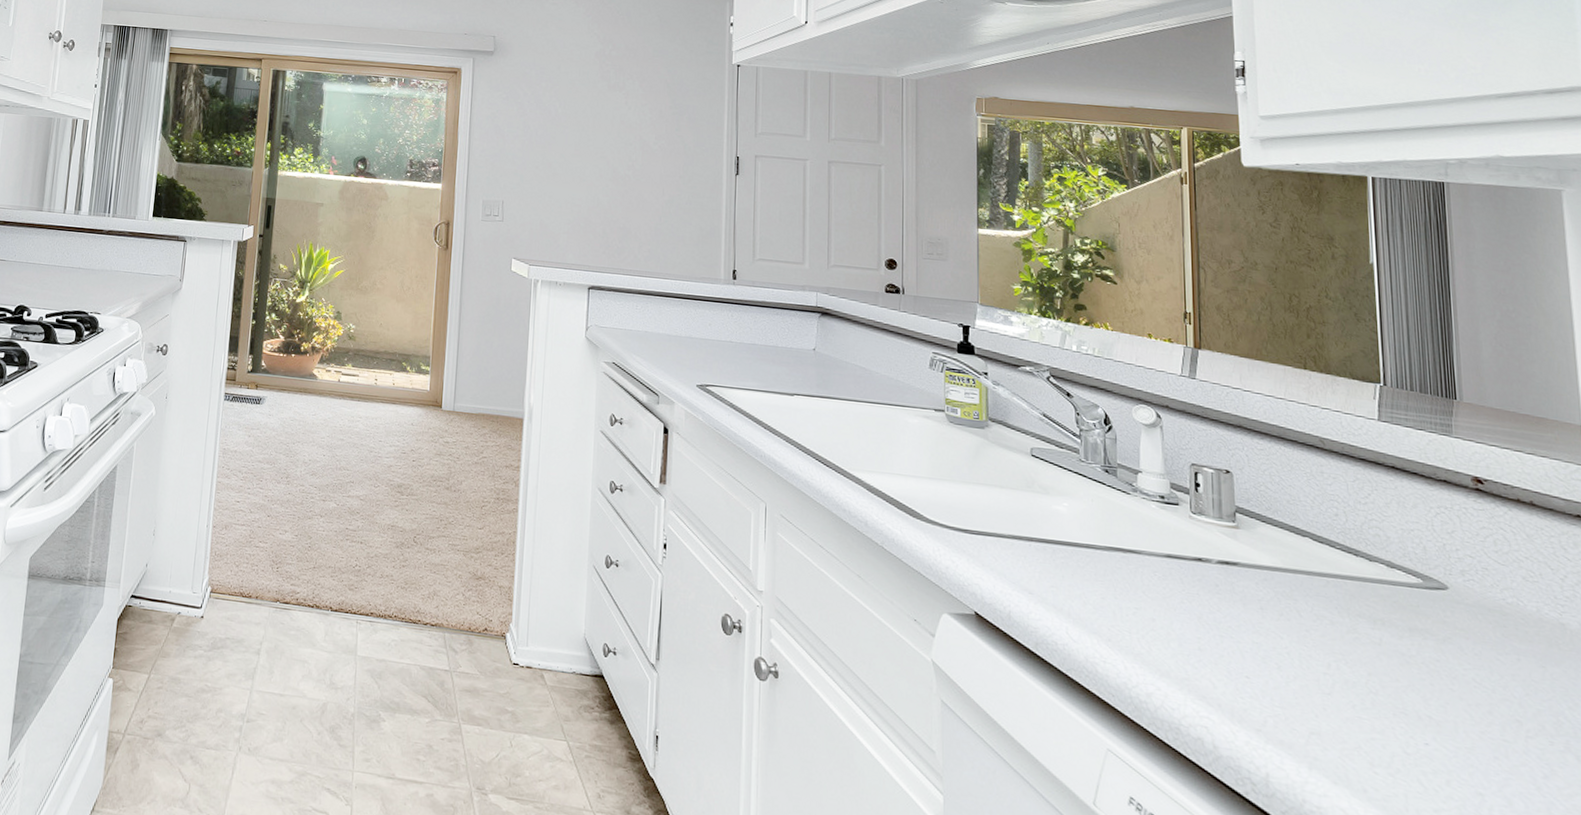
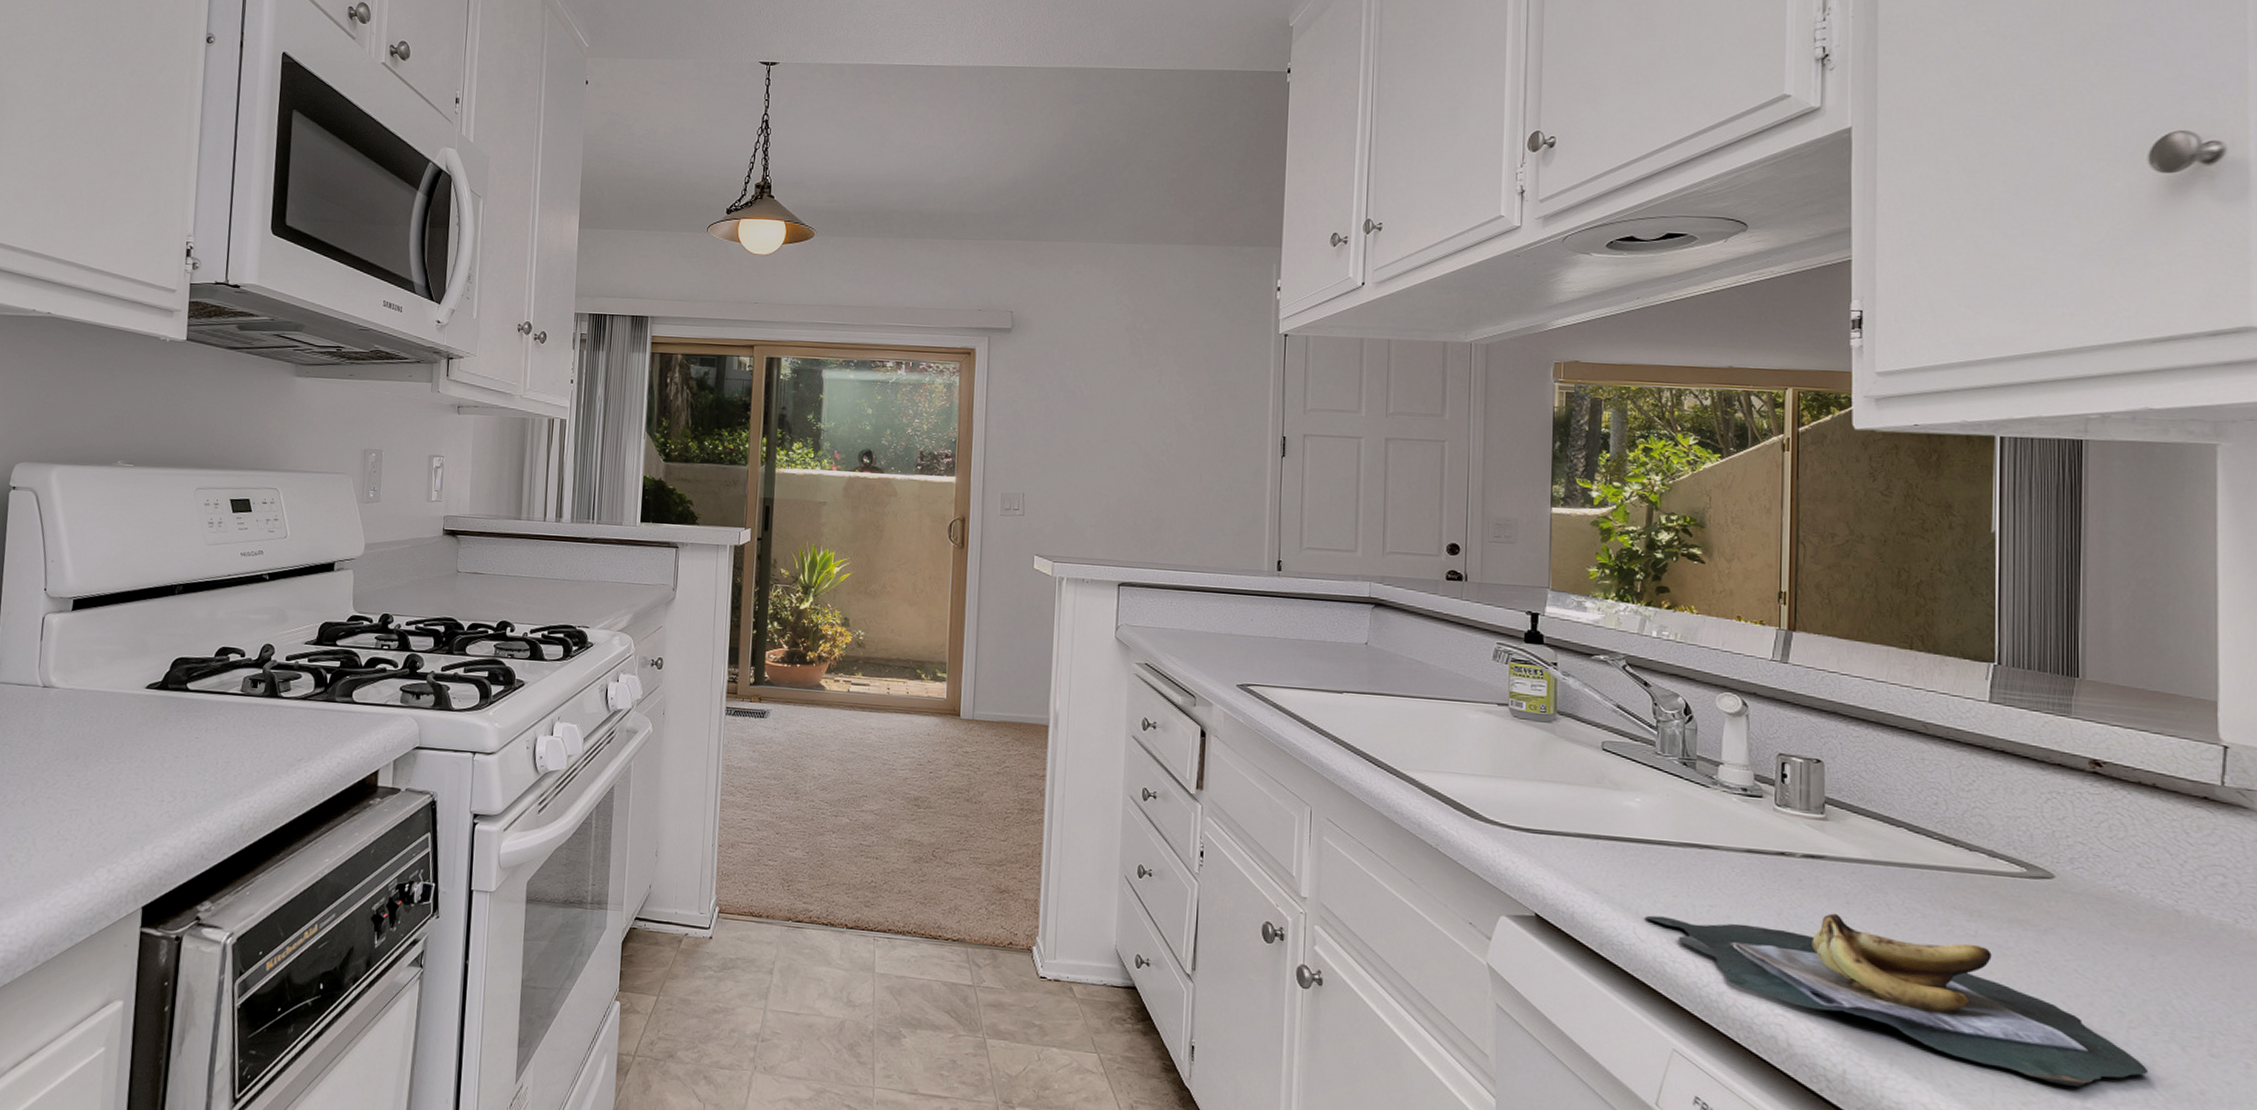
banana bunch: none [1077,616,1549,795] -> present [1646,913,2149,1087]

